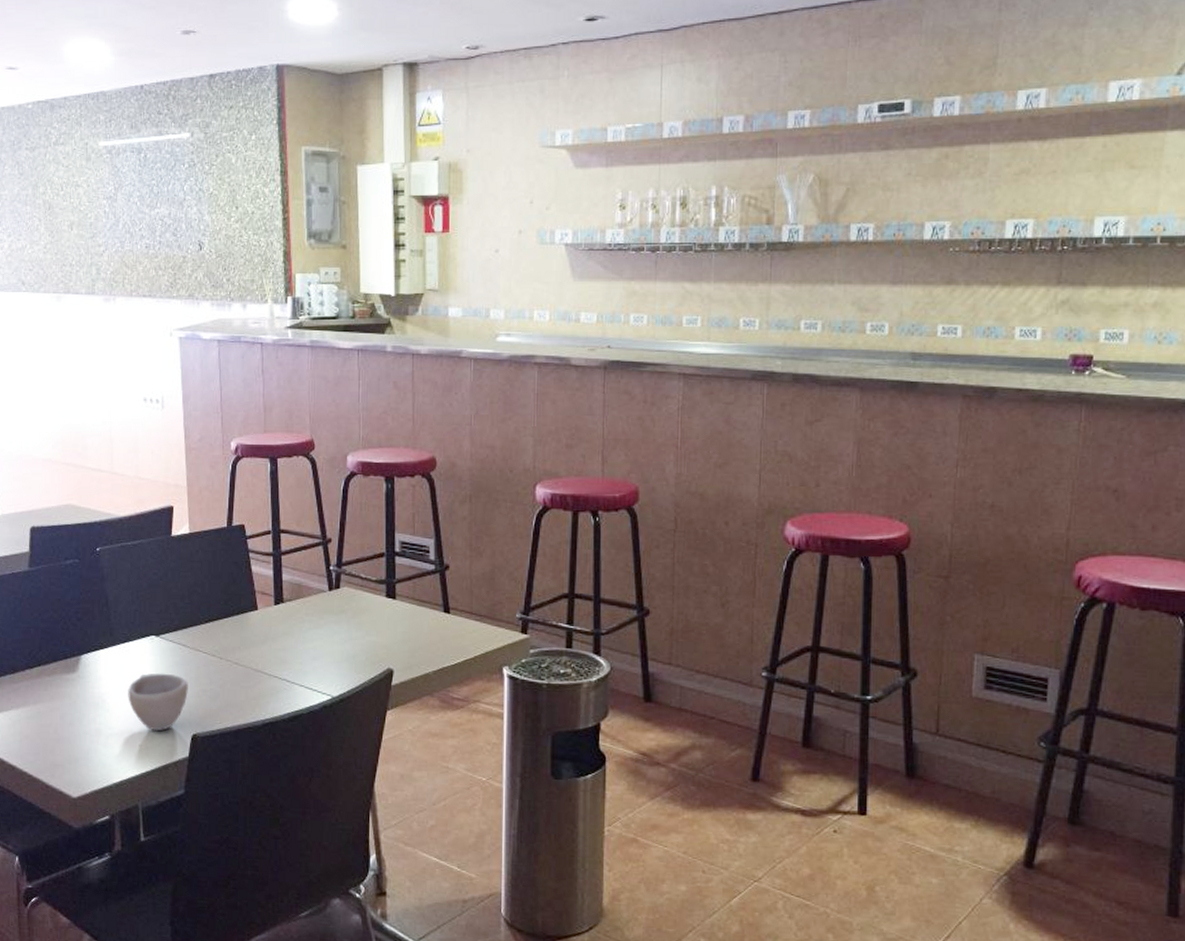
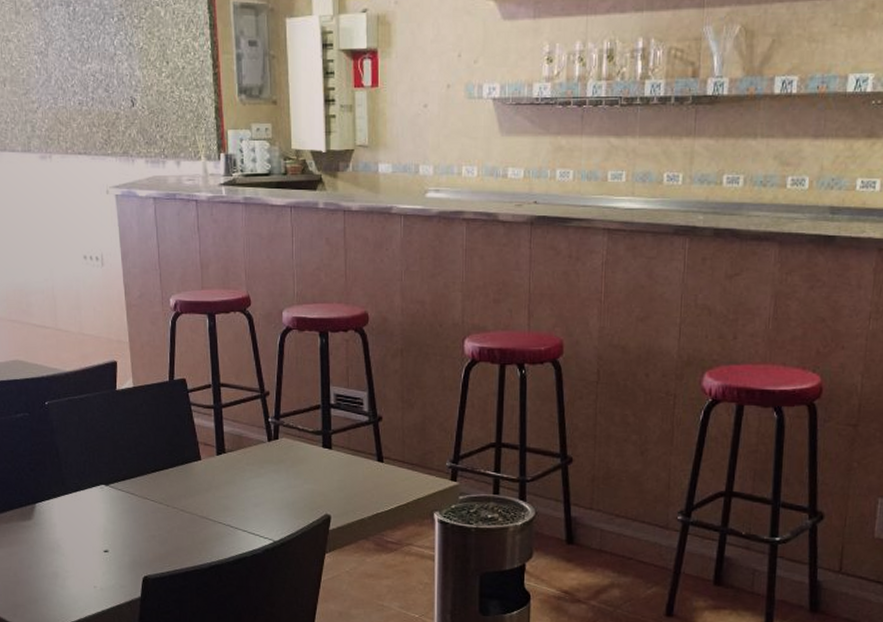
cup: present [128,673,188,732] -> none [81,519,138,574]

